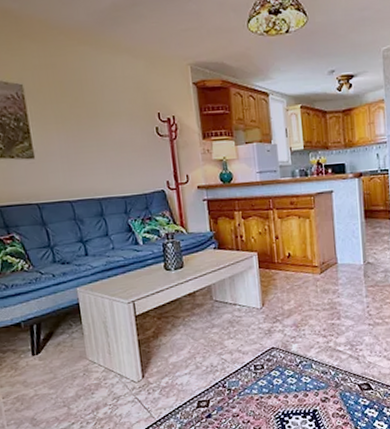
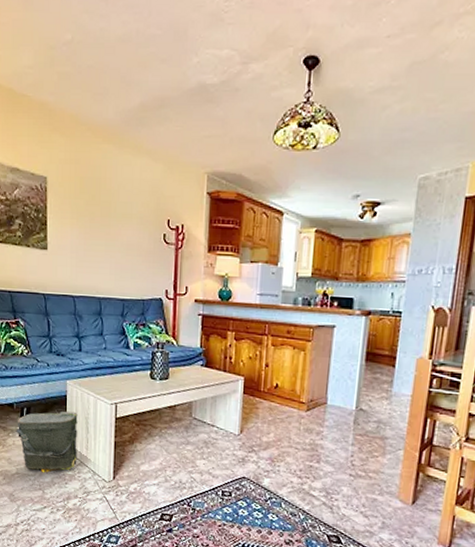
bag: none [27,318,101,389] -> present [15,411,78,473]

